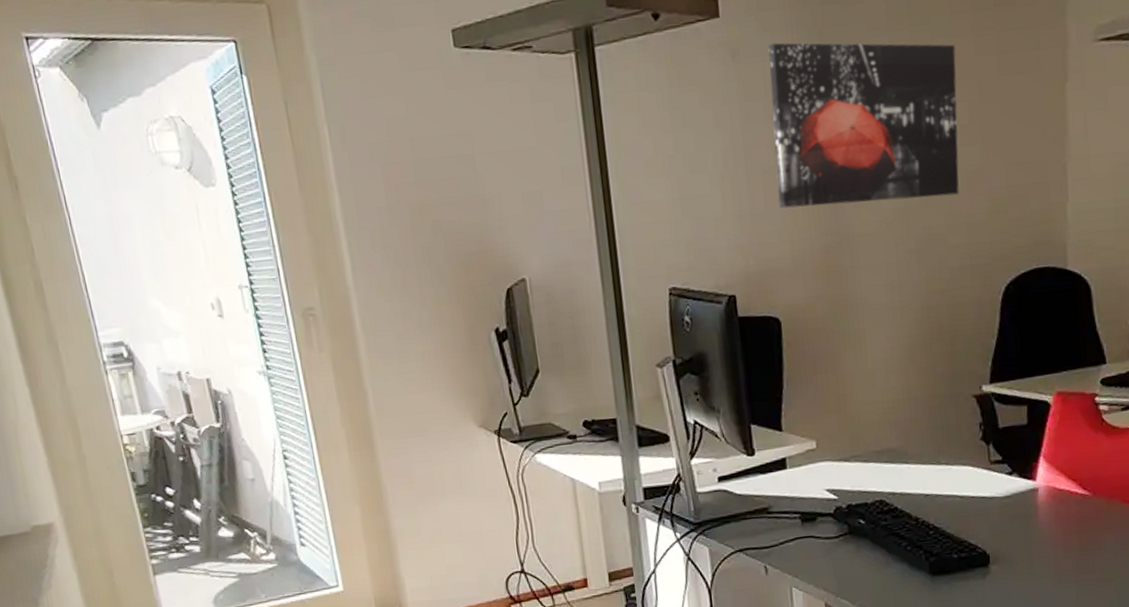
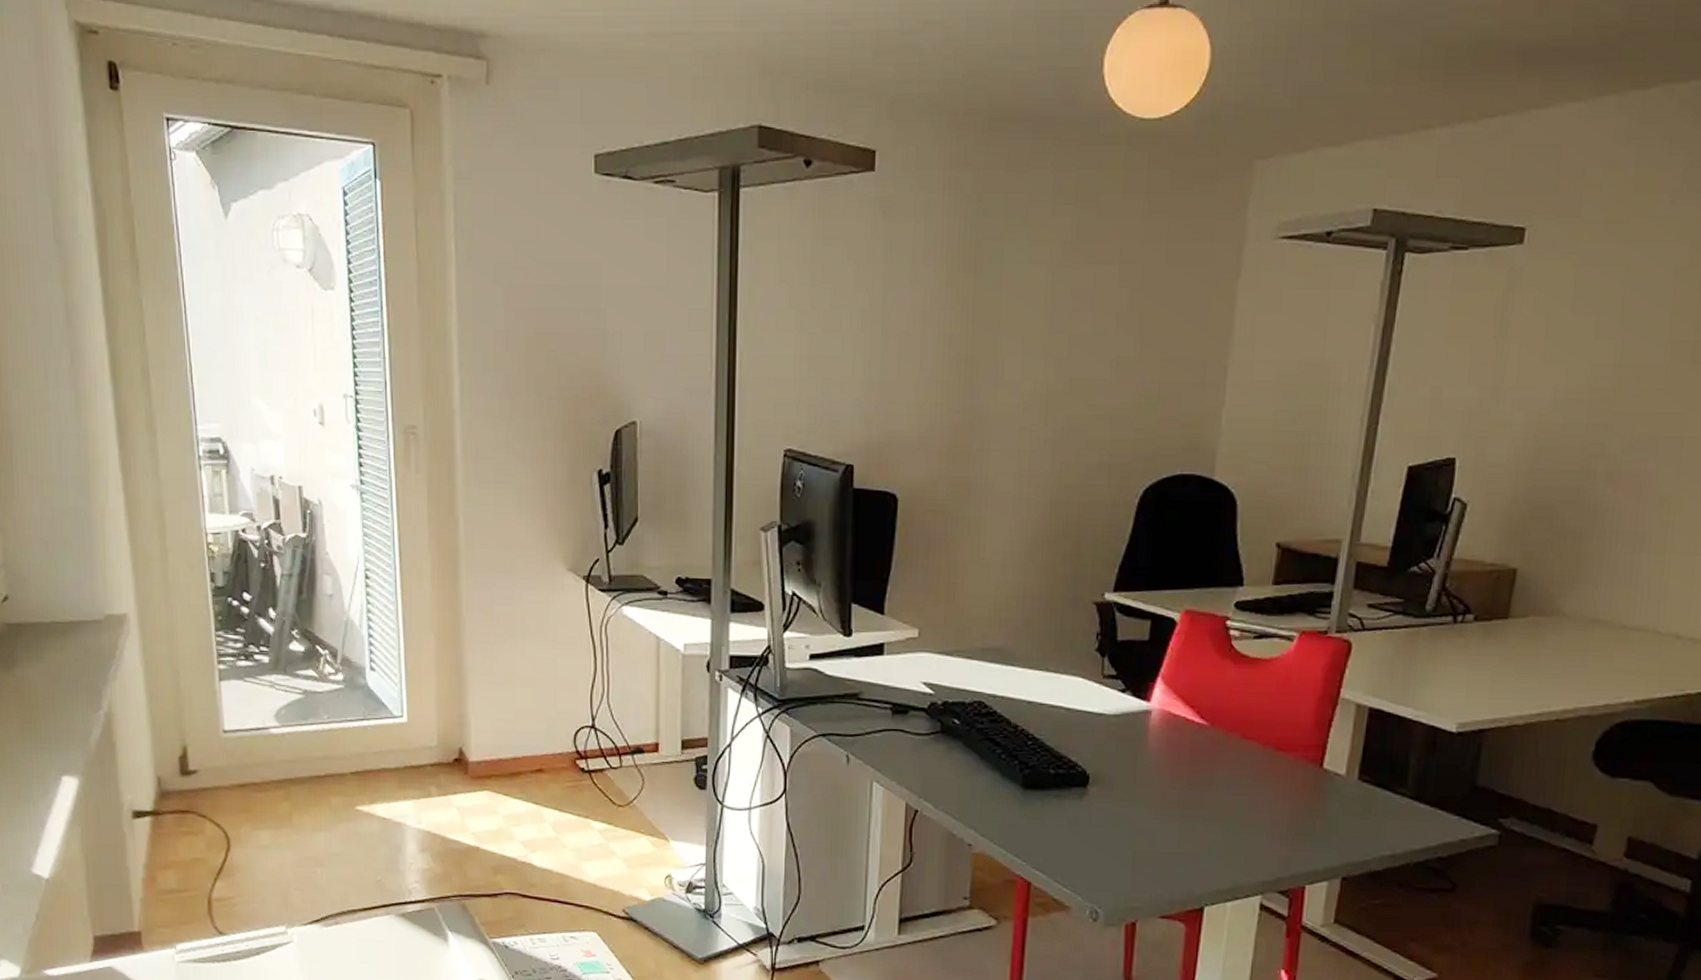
wall art: present [768,42,959,209] -> none [912,204,1122,386]

